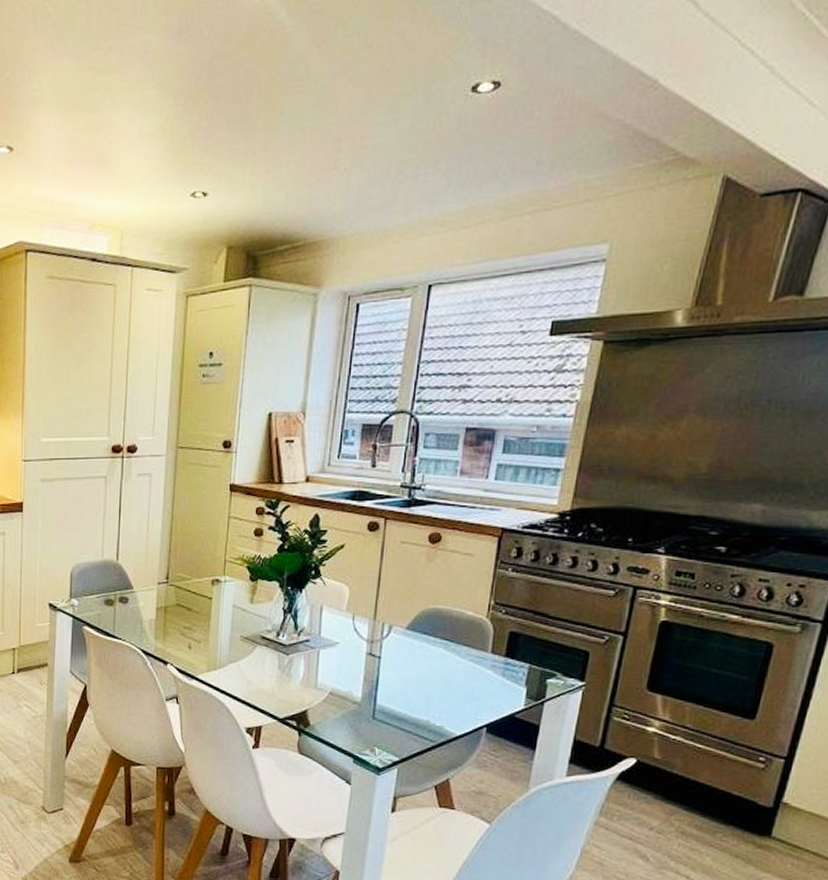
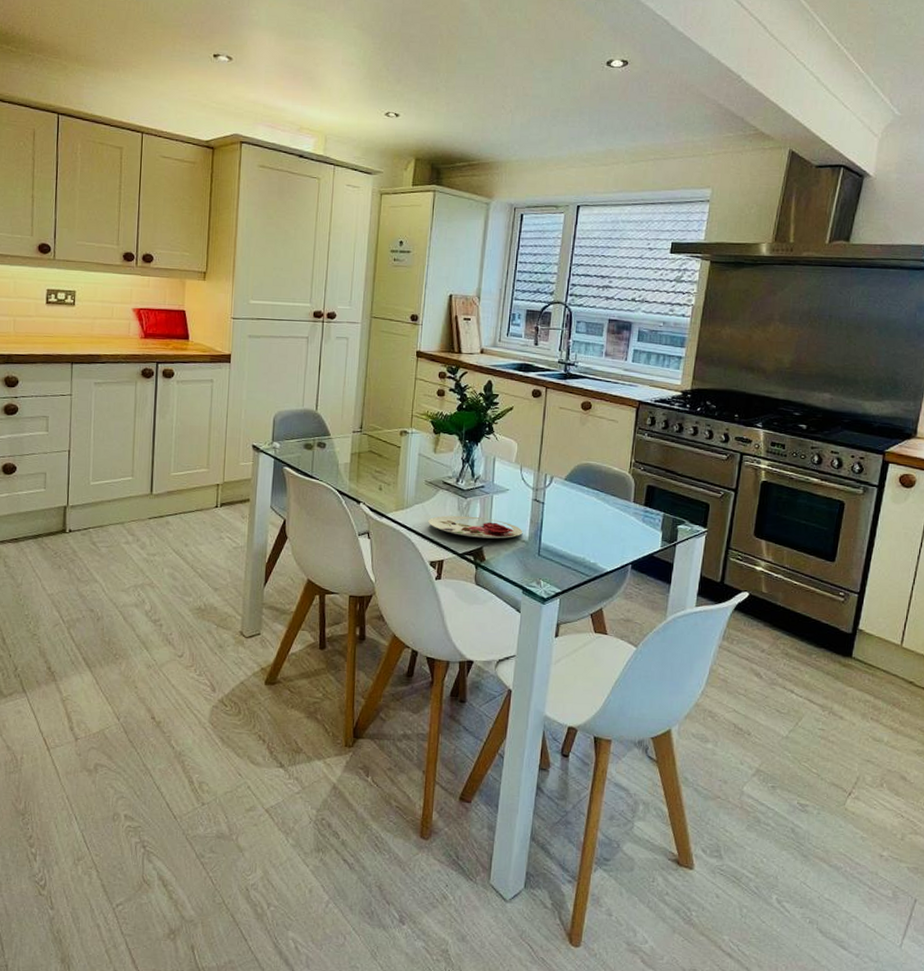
plate: none [244,674,355,701] -> present [428,515,523,539]

